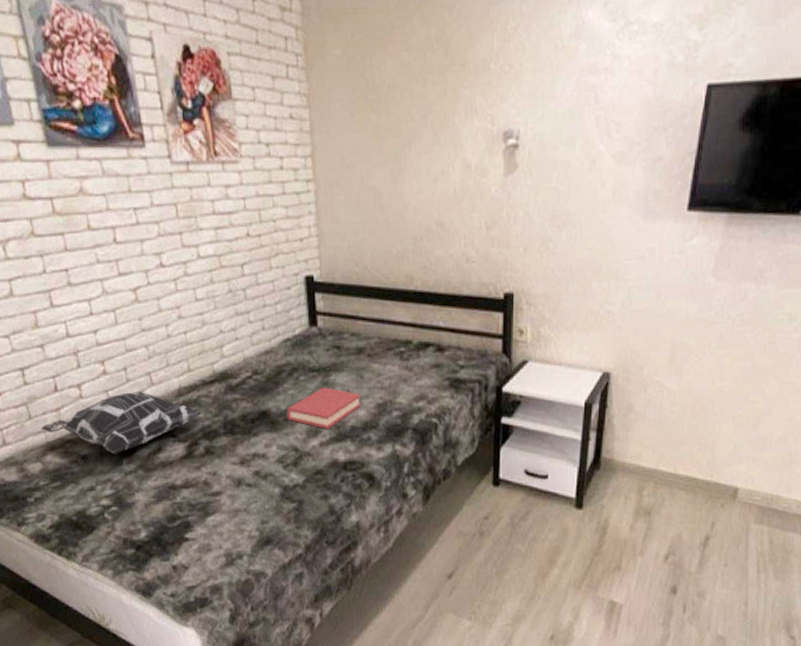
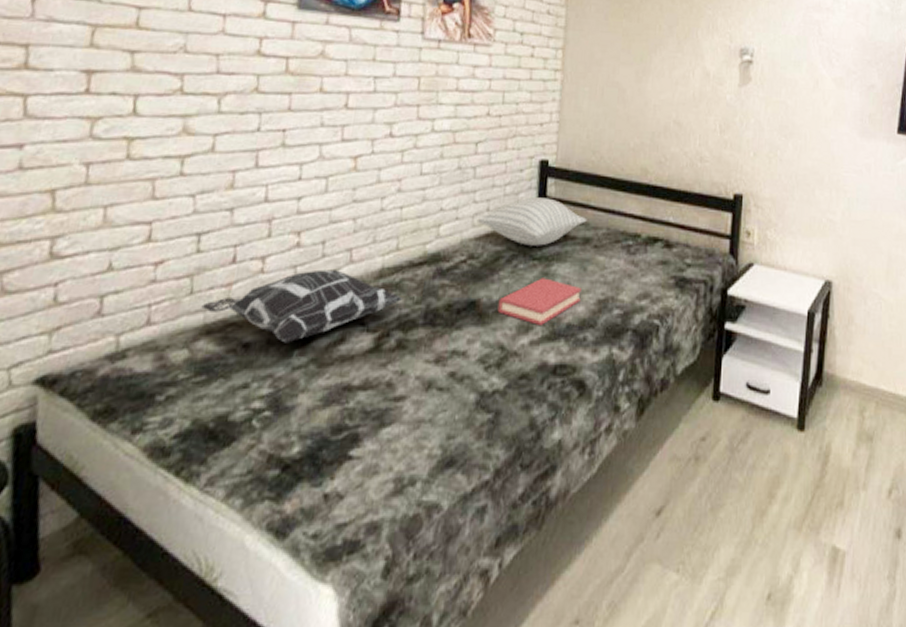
pillow: none [255,313,358,359] -> present [476,197,587,246]

